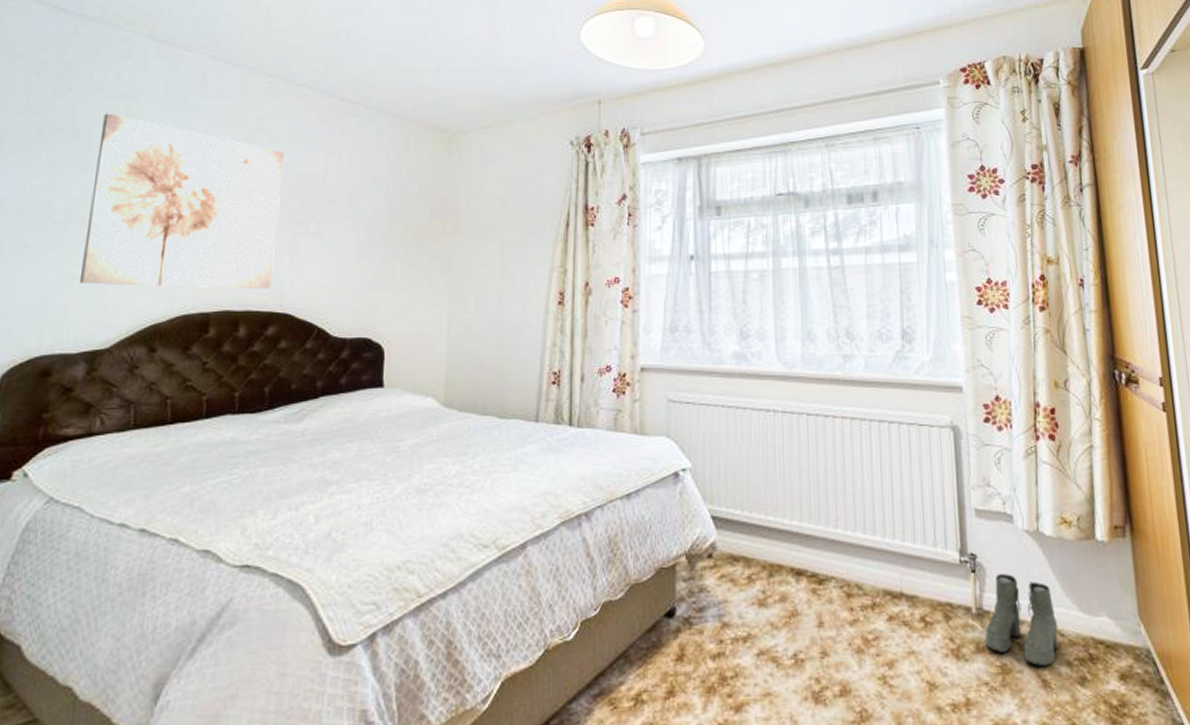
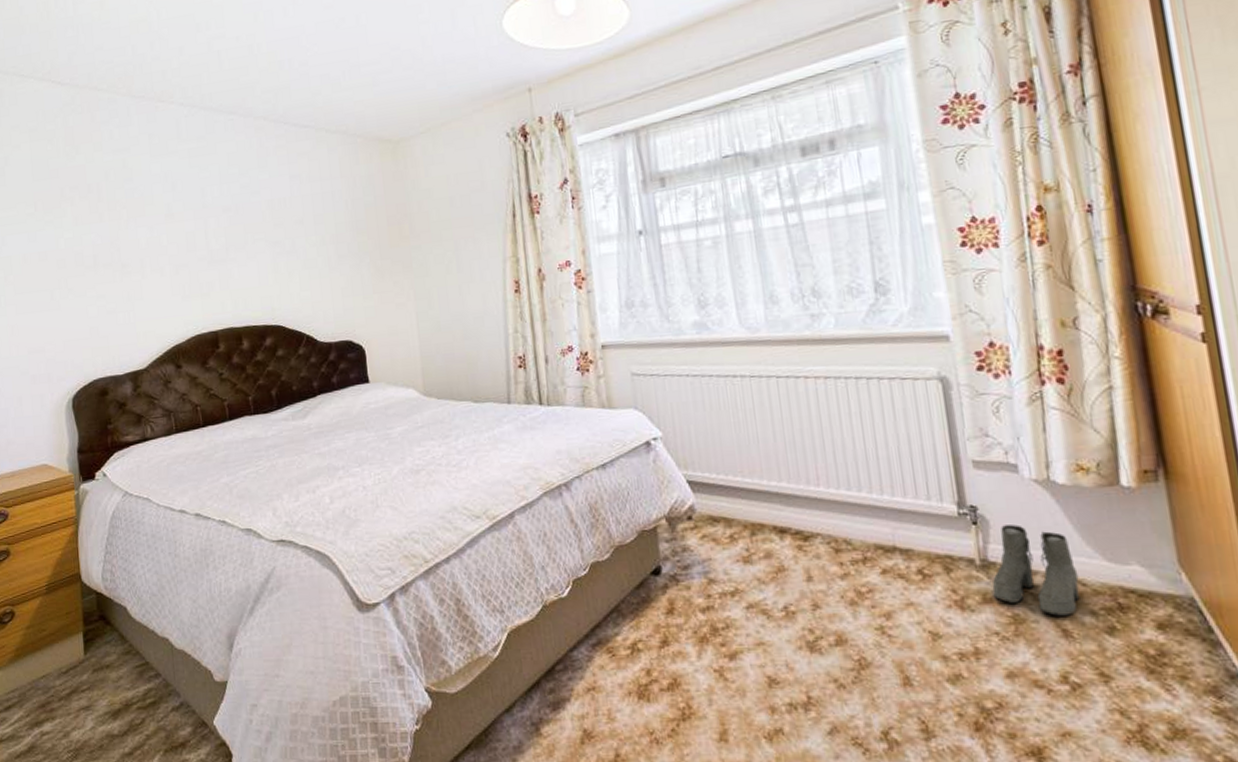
wall art: present [79,113,285,289] -> none [107,168,262,316]

